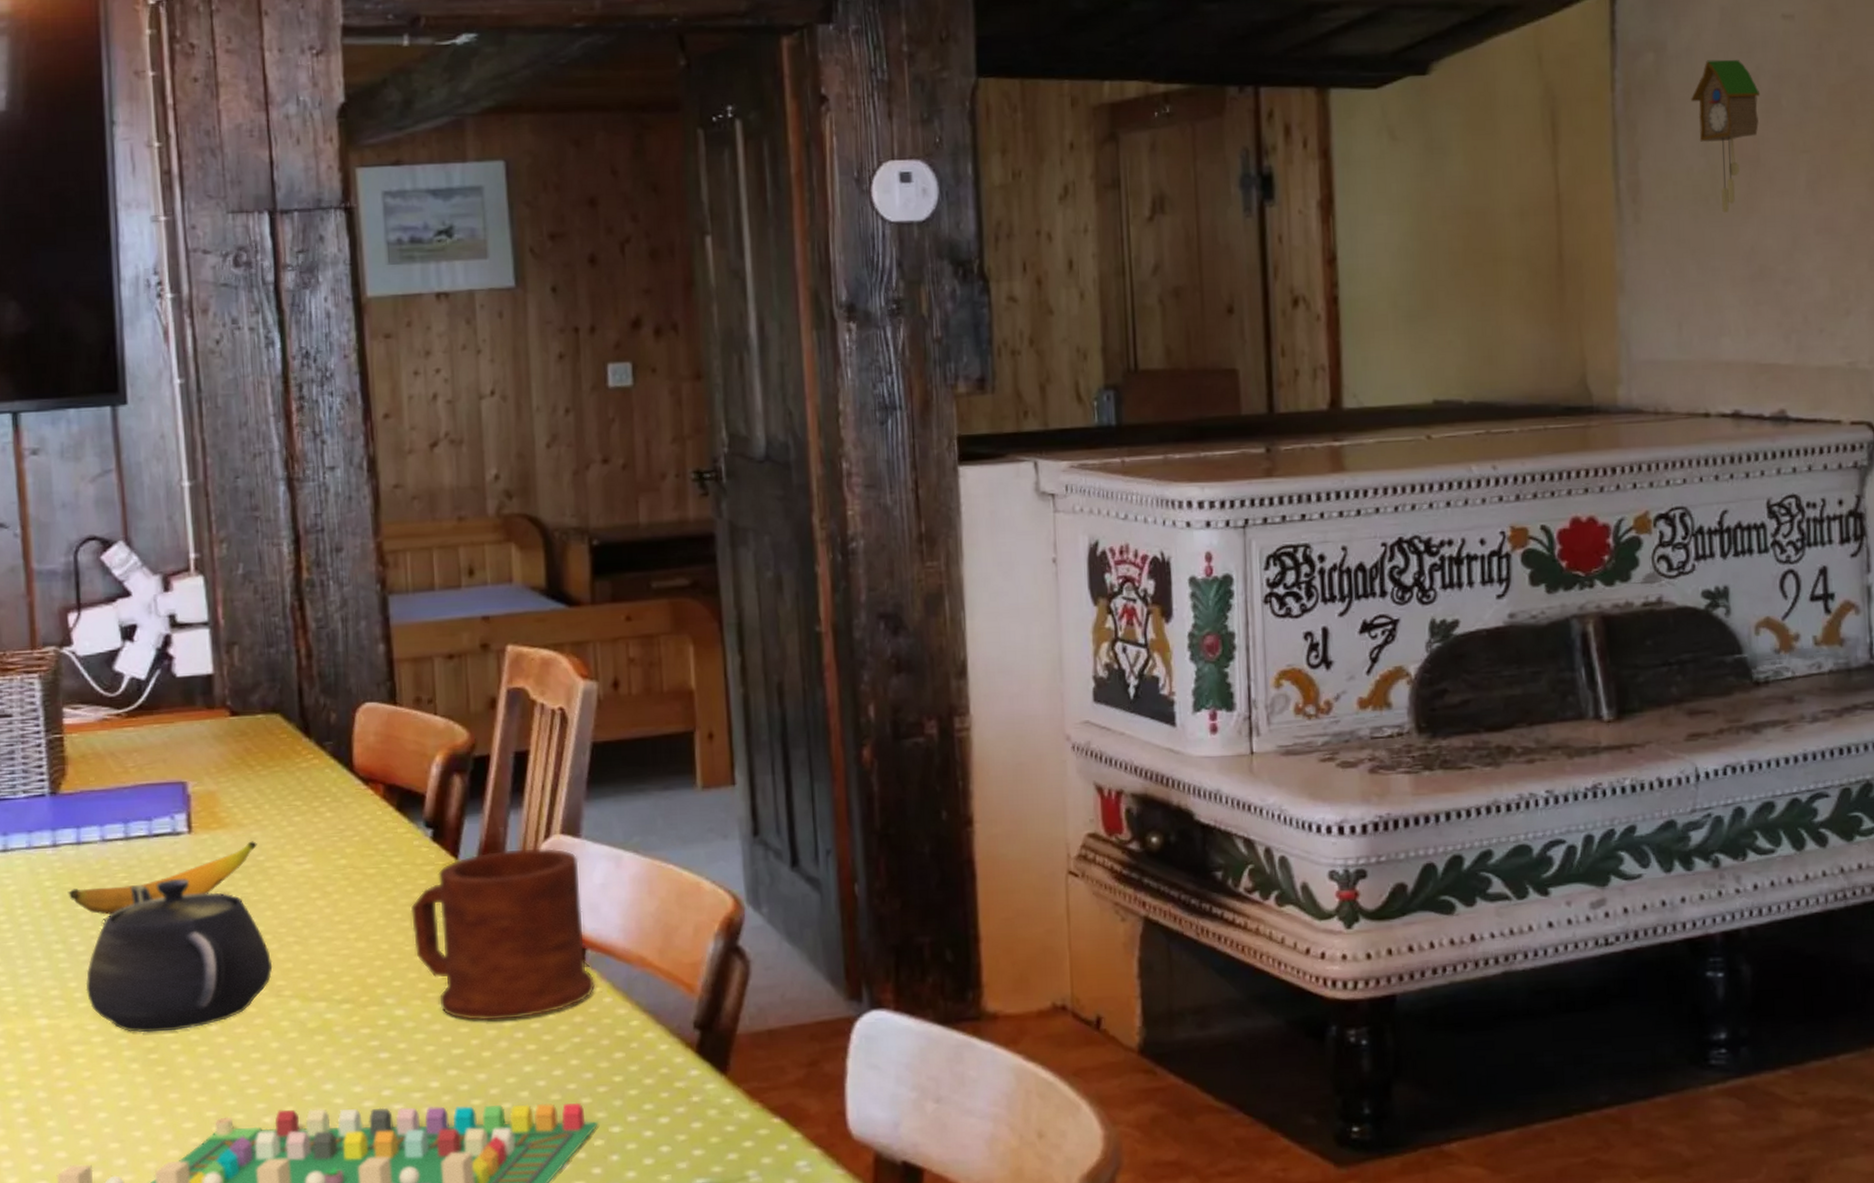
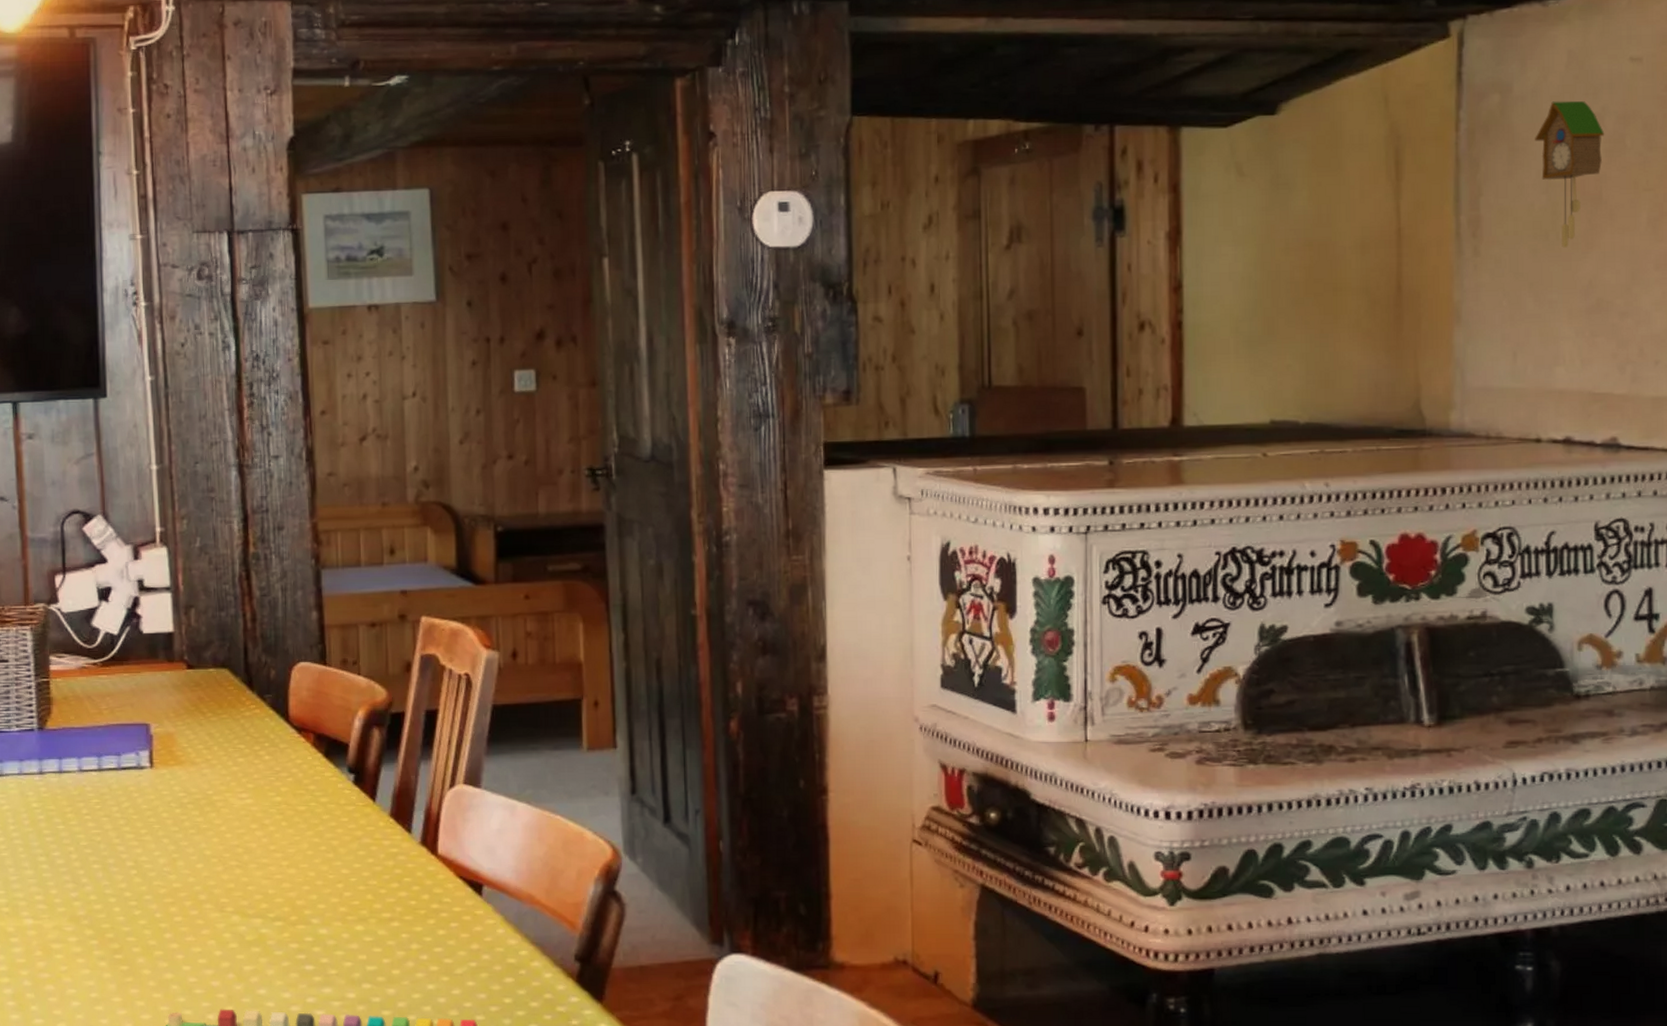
banana: present [67,841,257,916] -> none [51,777,207,835]
teapot: present [85,879,273,1033] -> none [64,807,218,936]
mug: present [410,847,596,1021] -> none [334,795,491,943]

